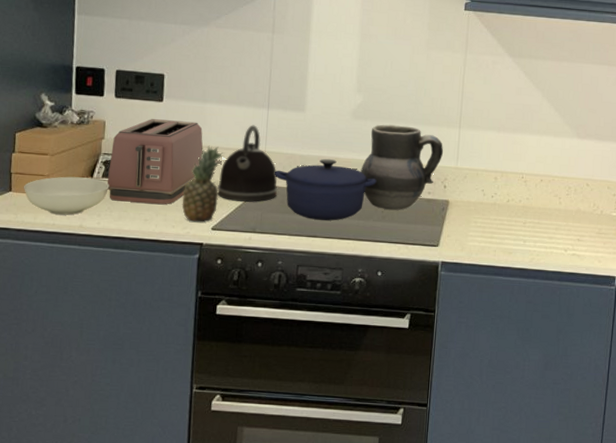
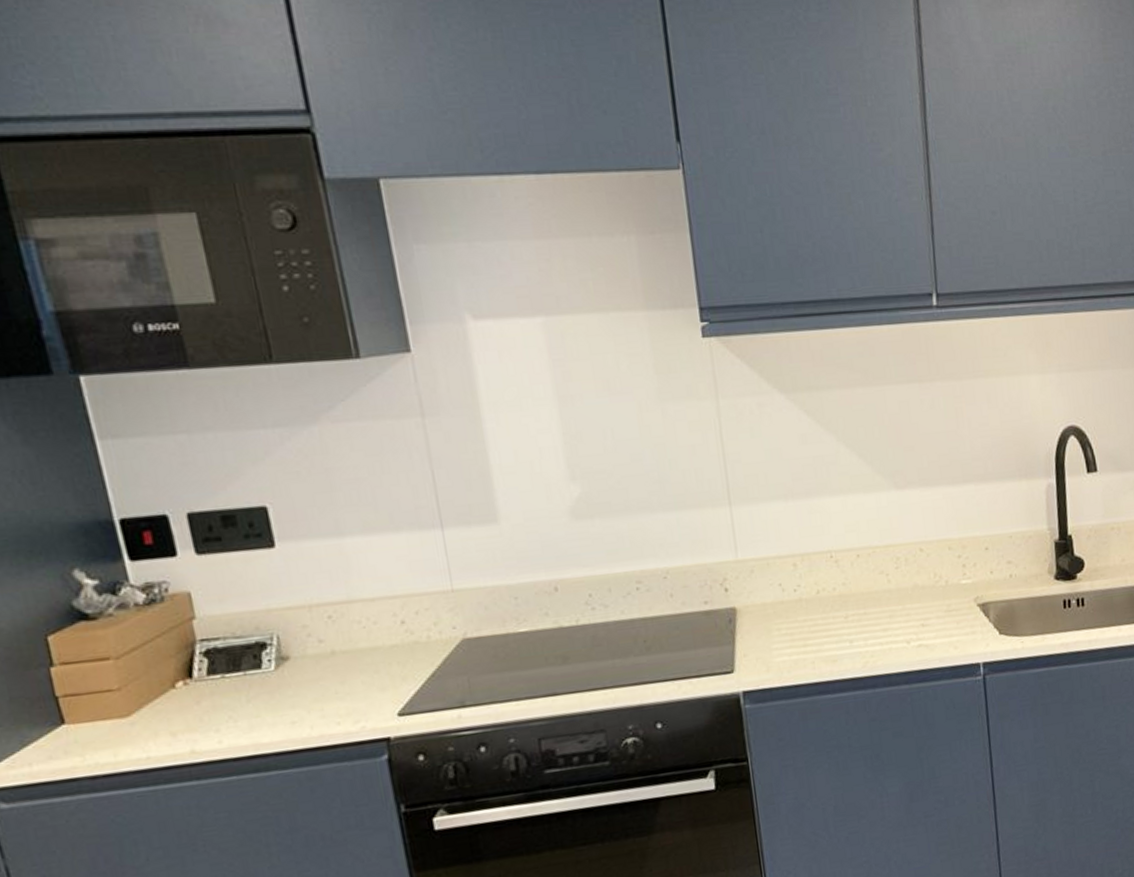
bowl: present [23,176,110,215] -> none [82,678,223,744]
toaster: present [107,119,203,204] -> none [209,567,359,705]
fruit: present [182,145,224,222] -> none [341,597,400,711]
kettle: present [217,125,278,202] -> none [390,555,485,669]
cooking pot: present [275,158,377,221] -> none [474,581,627,673]
ceramic jug: present [360,124,444,210] -> none [600,515,715,638]

